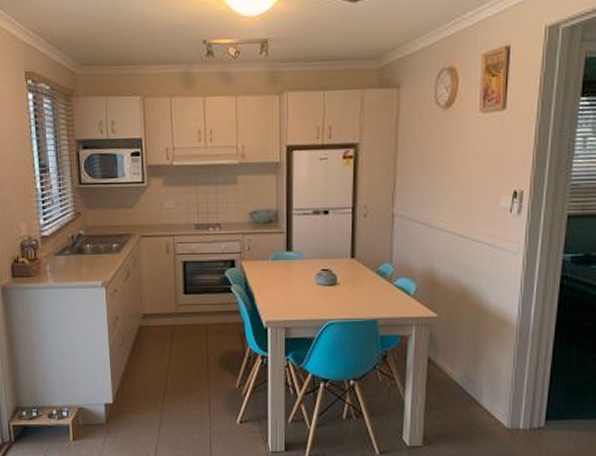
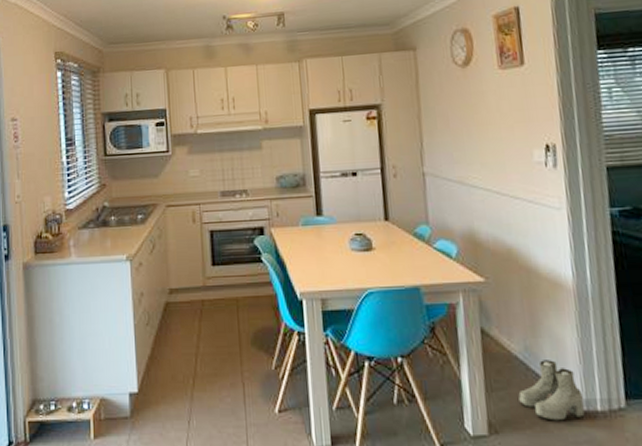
boots: none [453,386,509,436] -> present [518,360,585,421]

